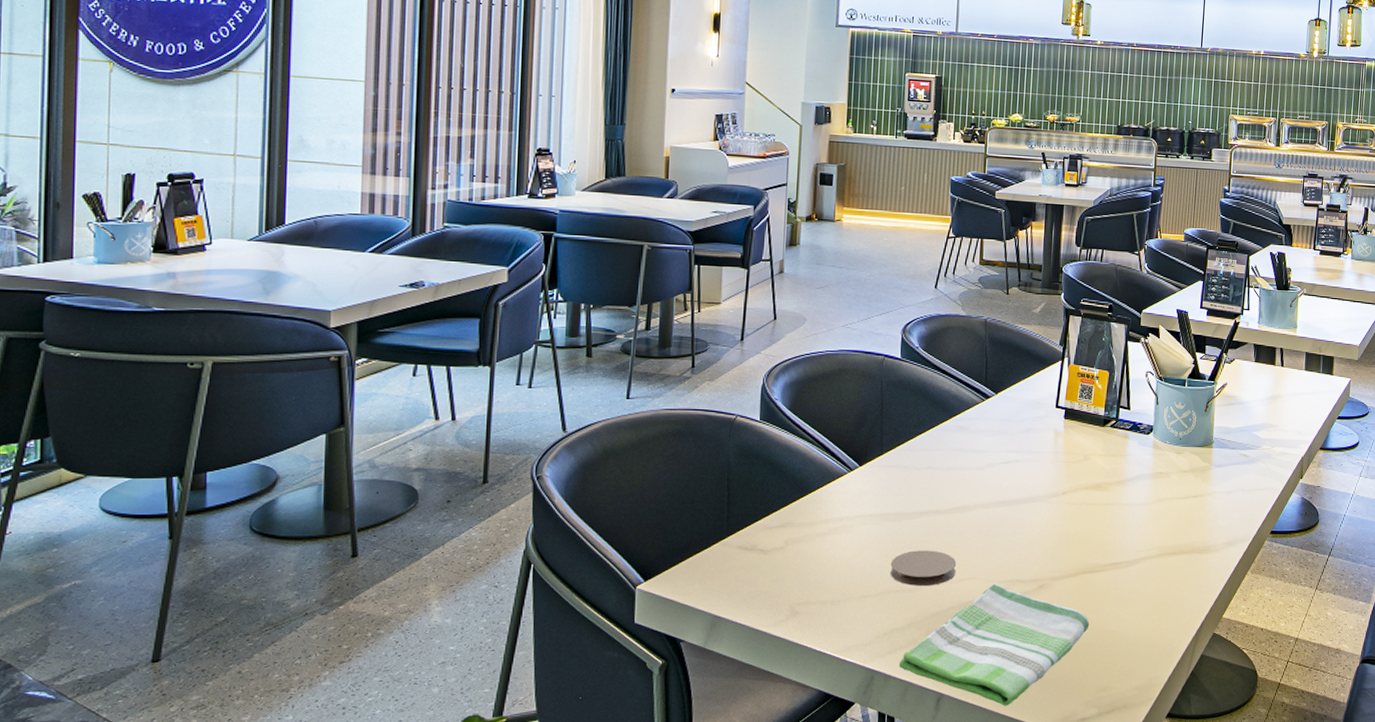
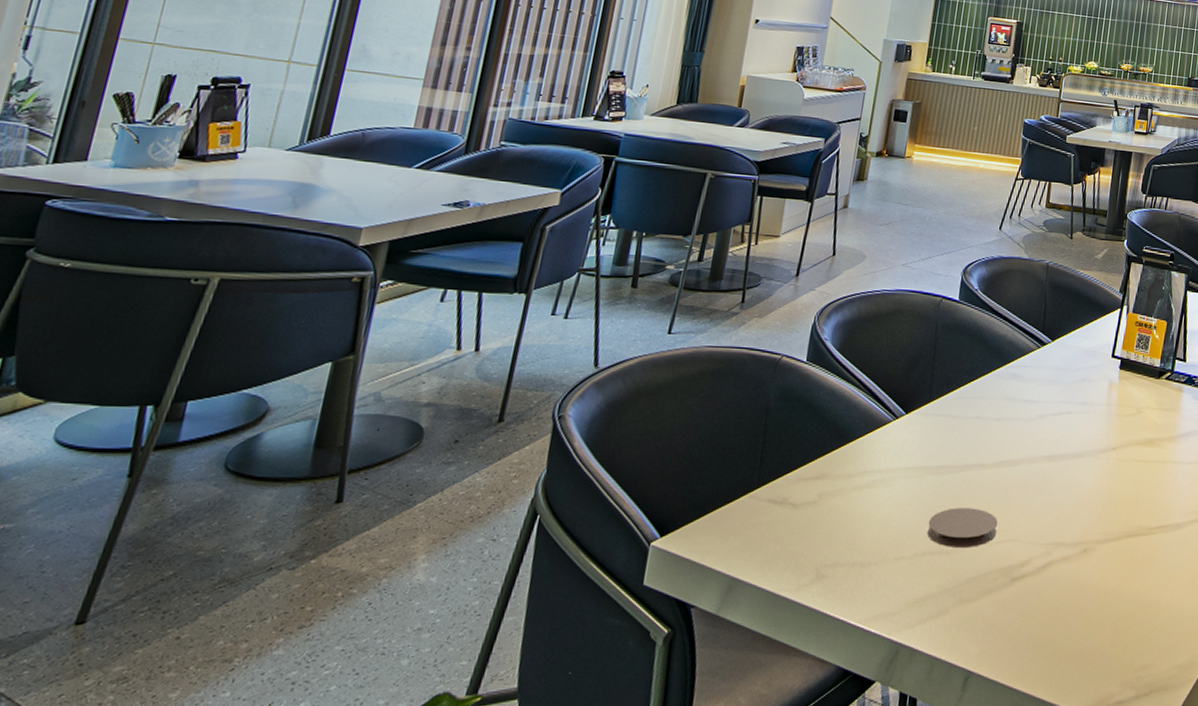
dish towel: present [899,583,1090,706] -> none [927,546,1133,686]

